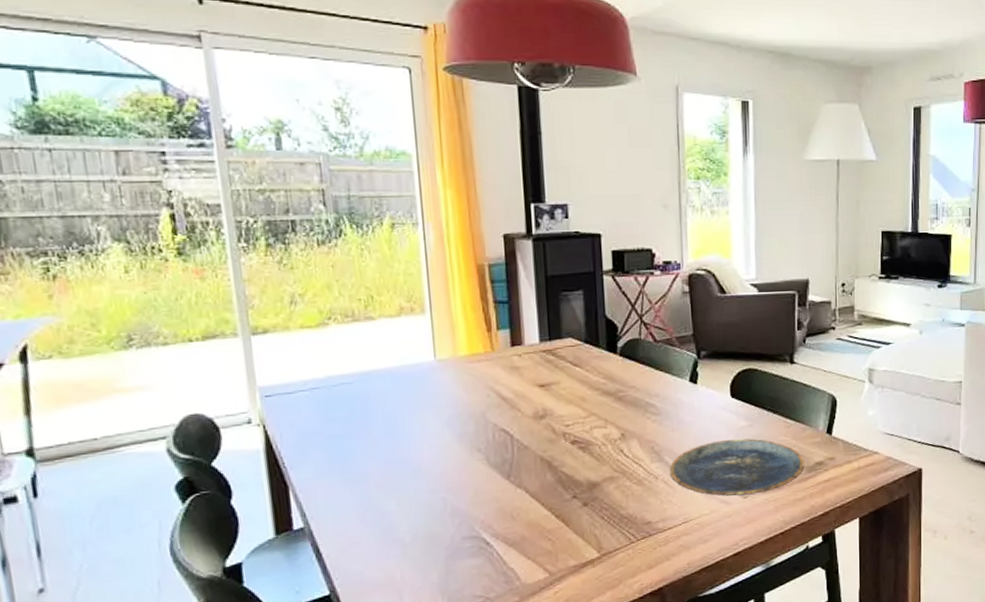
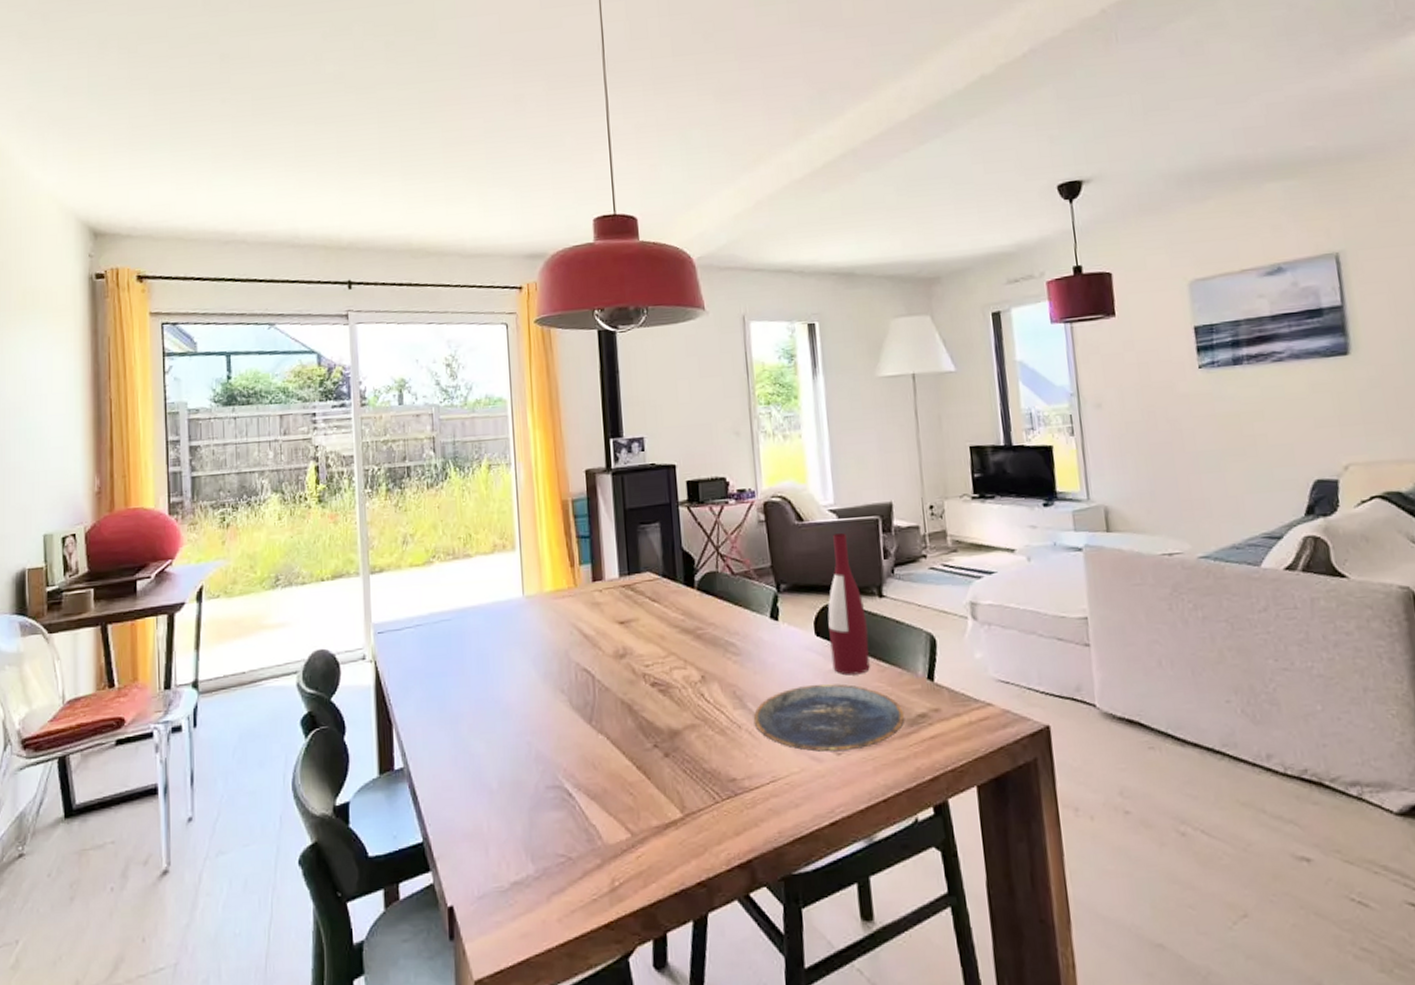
wine bottle: none [743,306,778,431] -> present [827,533,870,676]

